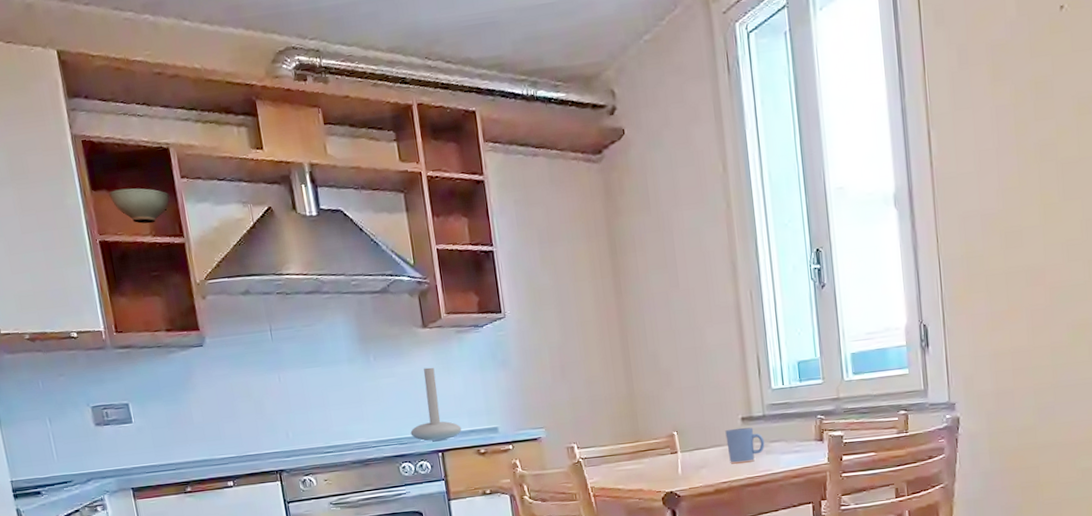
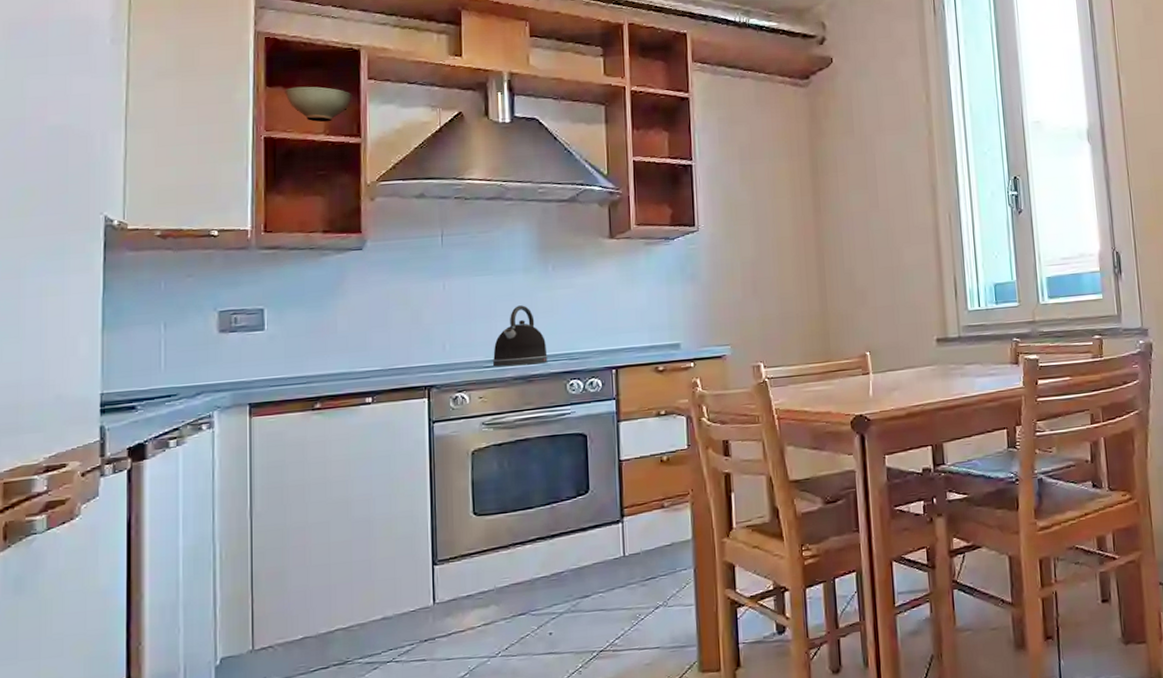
kettle: none [331,394,381,452] -> present [492,305,549,367]
paper towel holder: present [410,367,462,442] -> none [583,279,641,357]
mug: present [725,427,765,464] -> none [919,348,960,387]

